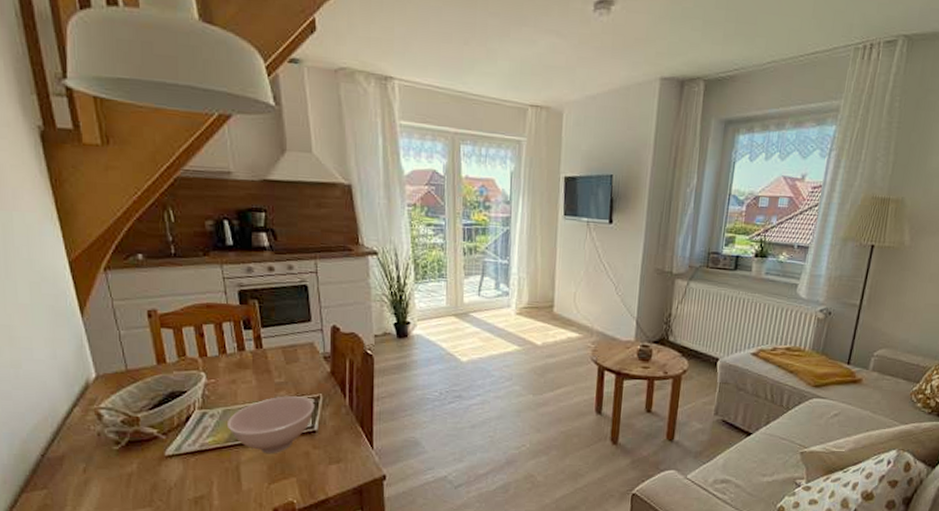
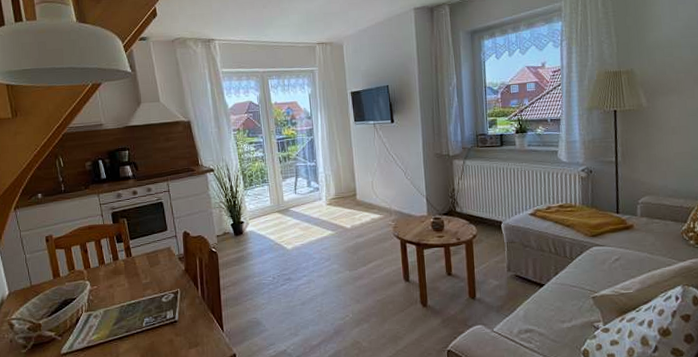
bowl: present [228,396,315,454] -> none [108,293,175,345]

